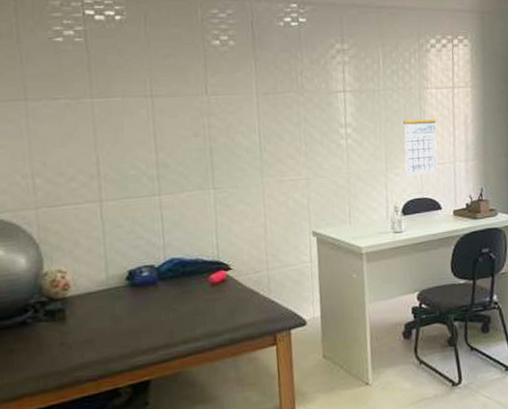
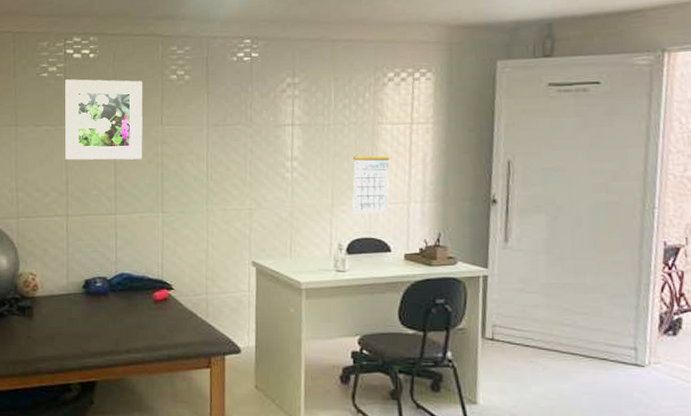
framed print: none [86,44,187,138] -> present [64,79,143,160]

